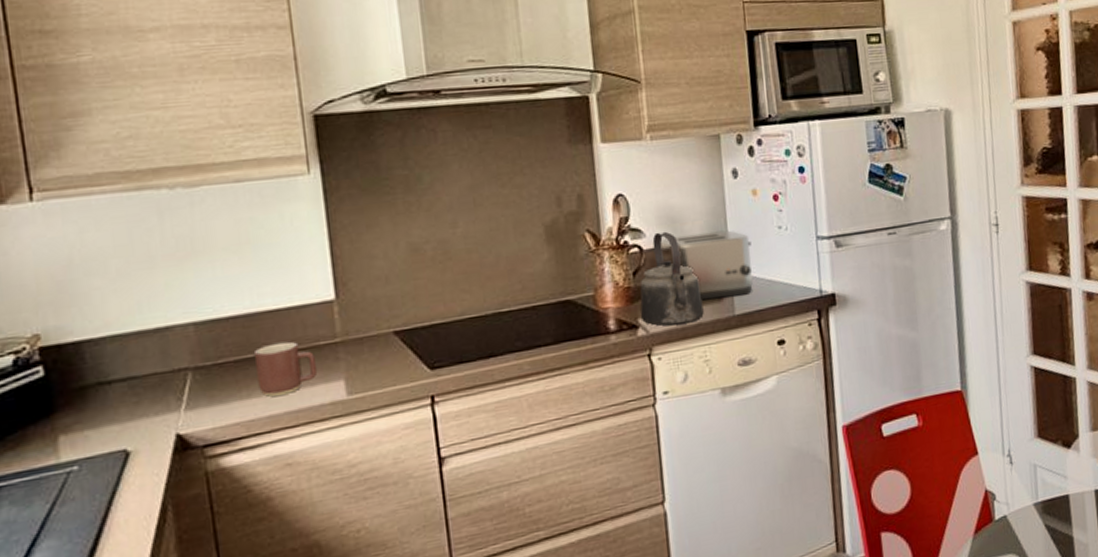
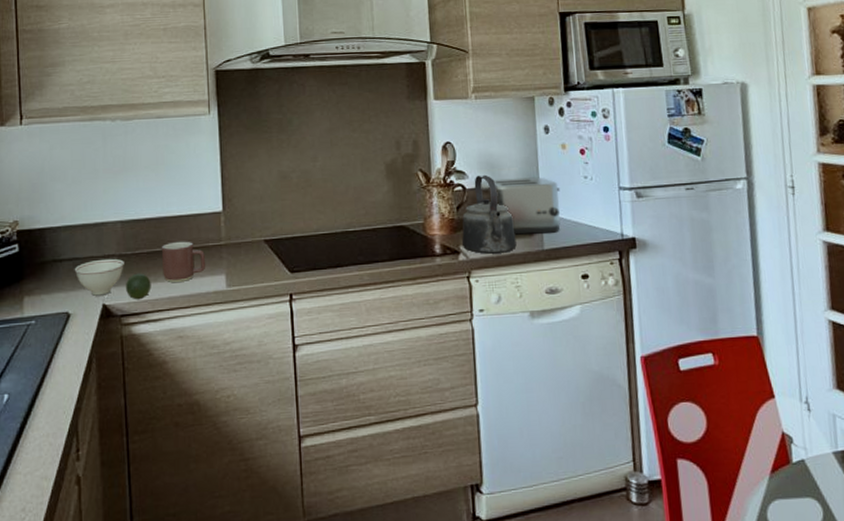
bowl: none [130,372,203,425] -> present [74,258,124,296]
fruit: none [207,388,244,425] -> present [126,273,151,300]

